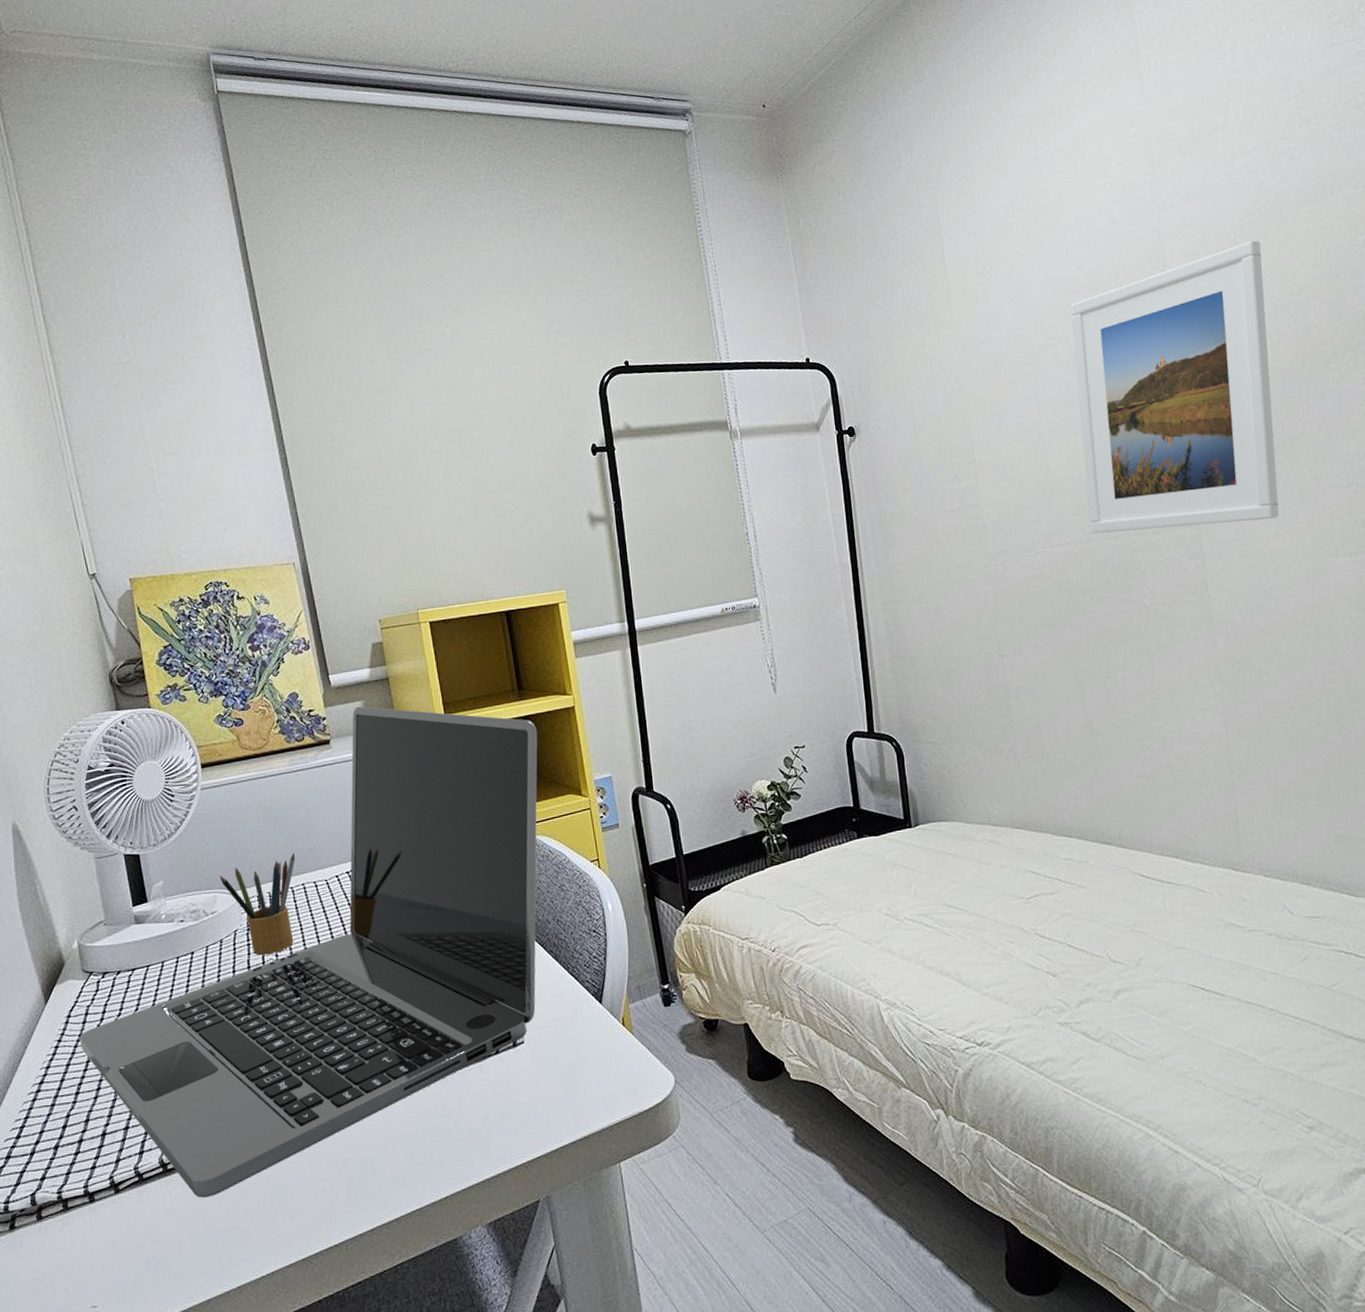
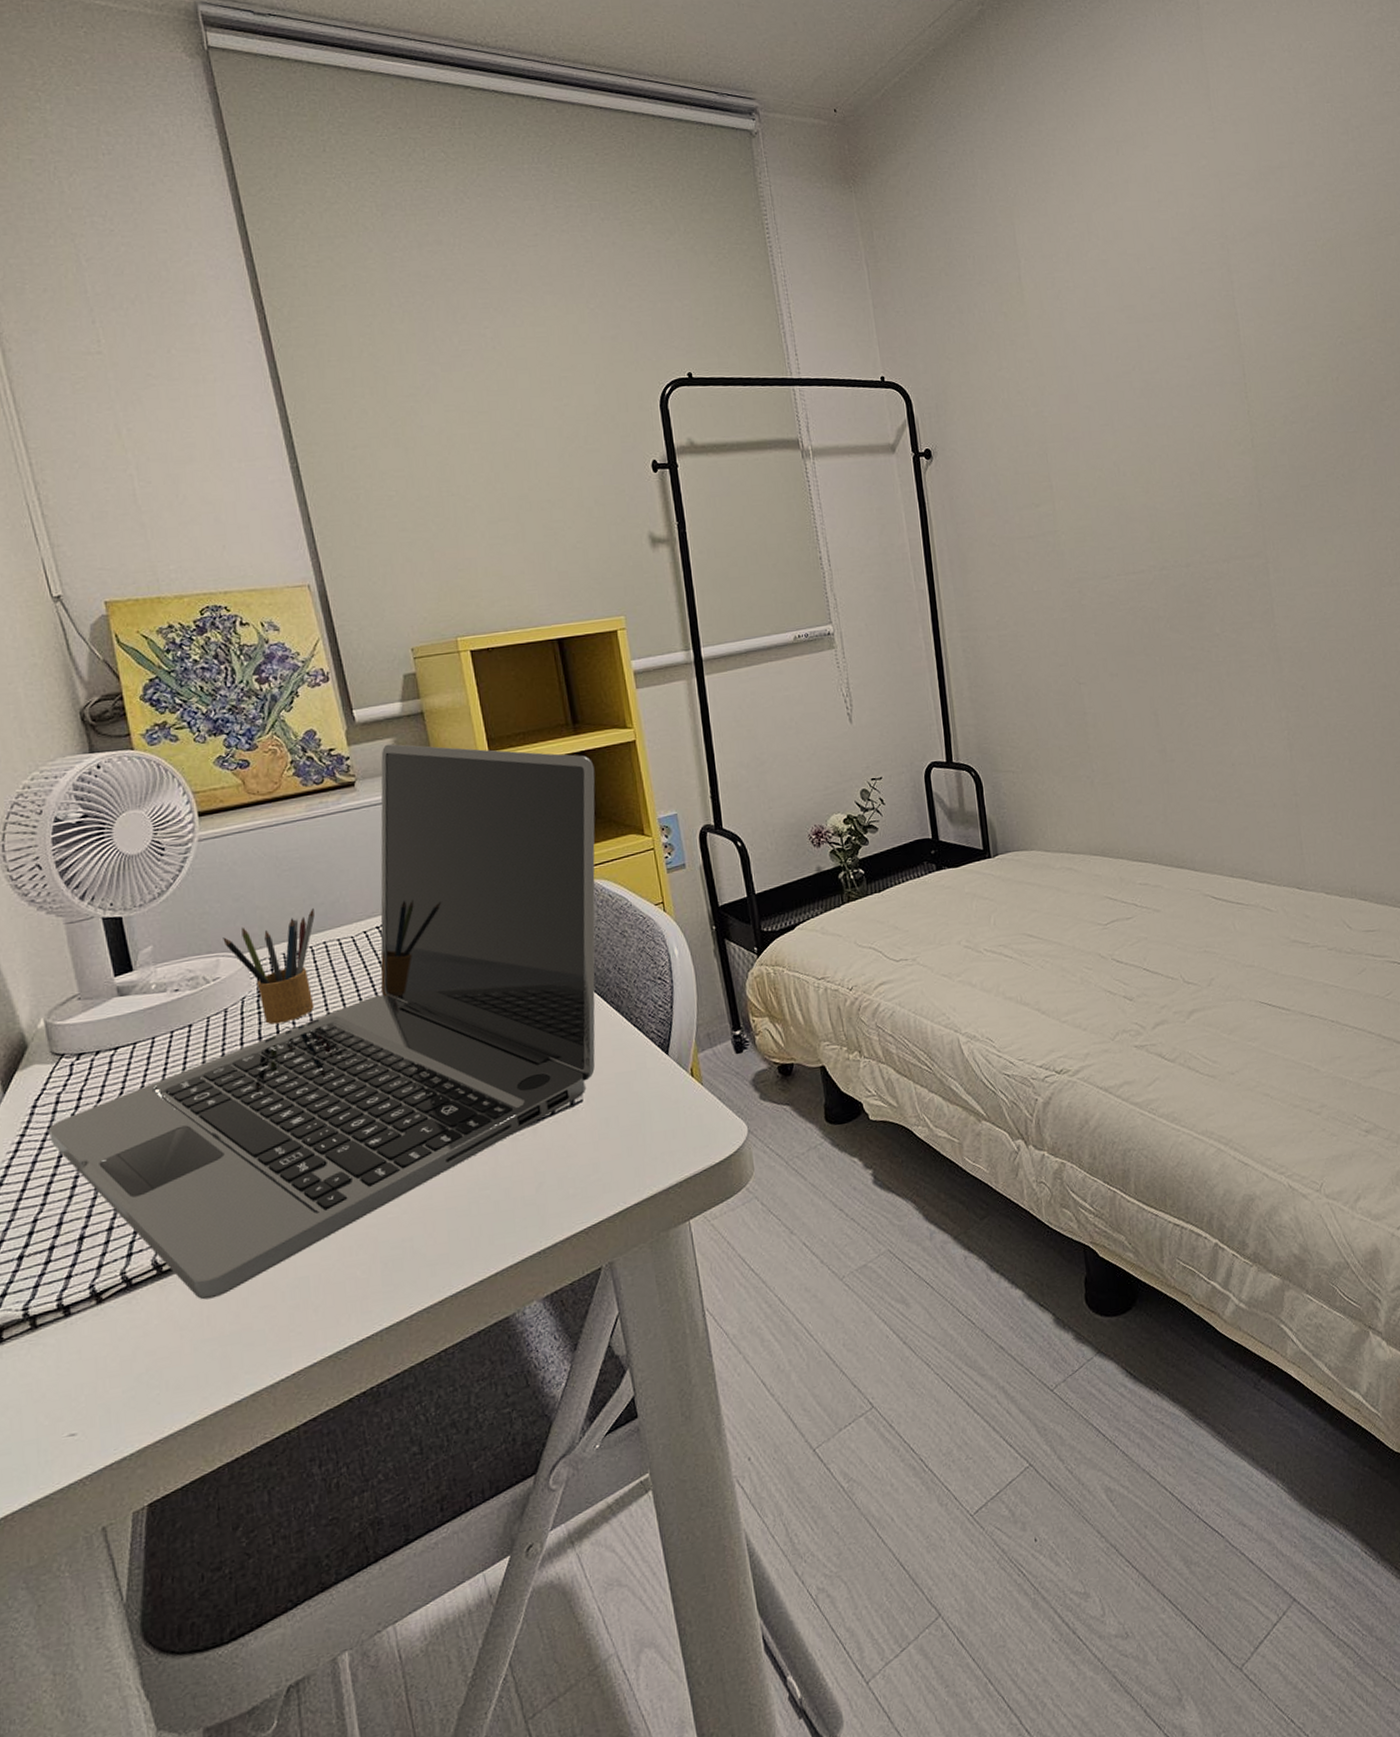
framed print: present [1070,240,1279,534] -> none [1144,278,1339,562]

